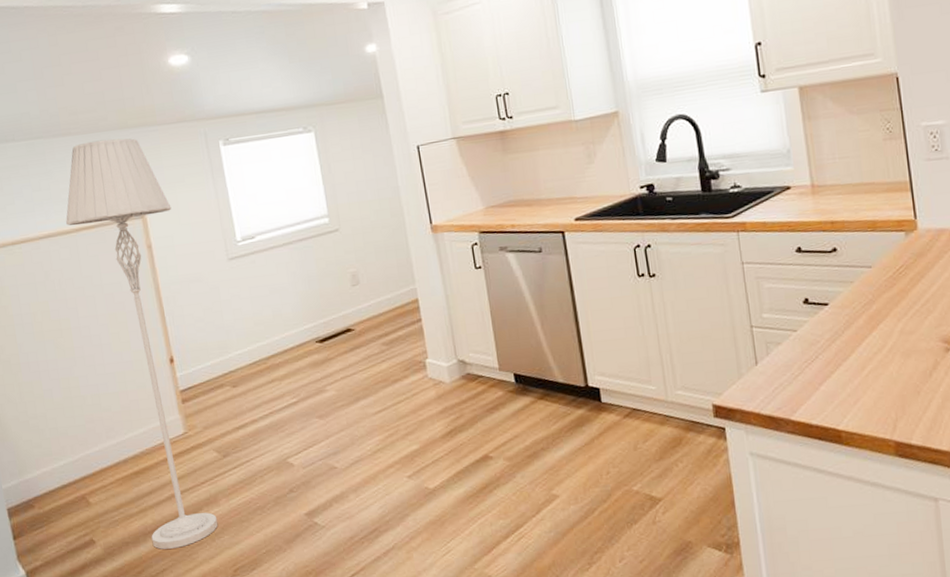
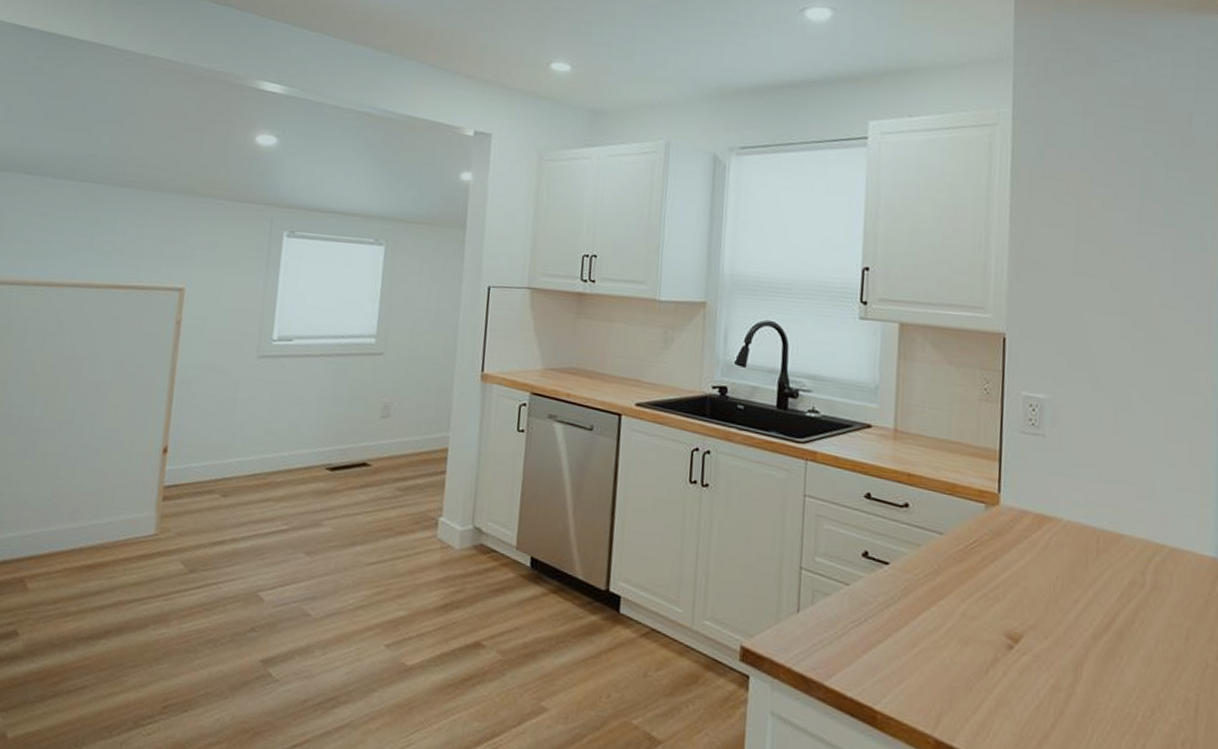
floor lamp: present [66,138,218,550] -> none [81,198,214,665]

